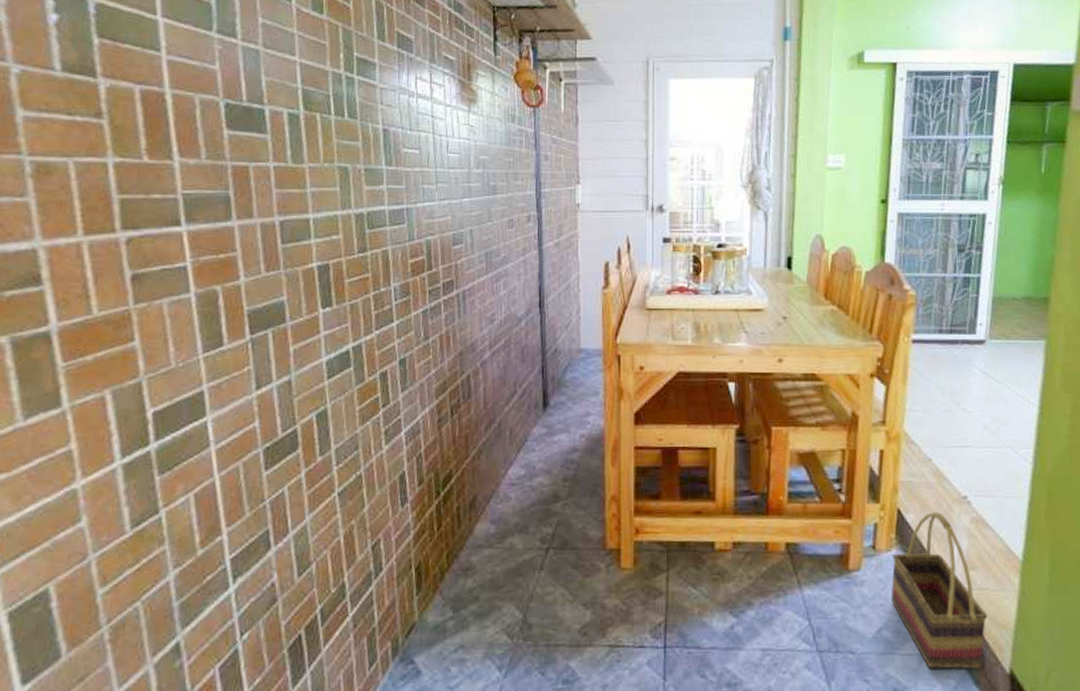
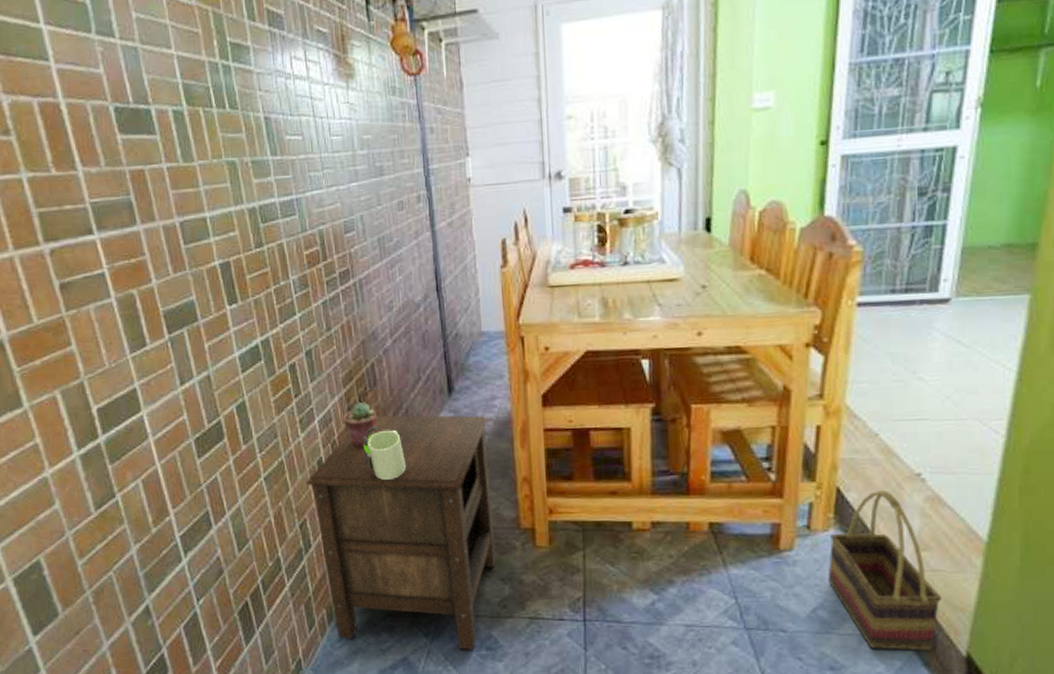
nightstand: none [384,428,581,684] -> present [306,415,497,650]
potted succulent: none [432,415,468,461] -> present [343,402,377,447]
mug: none [450,440,495,498] -> present [363,426,407,481]

